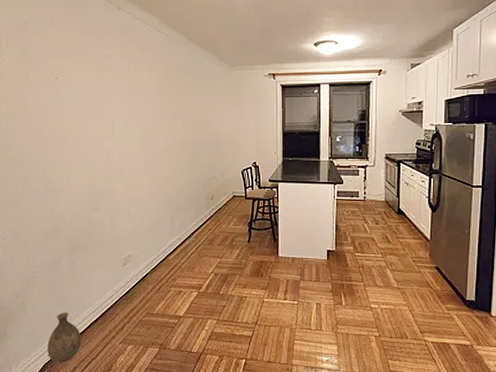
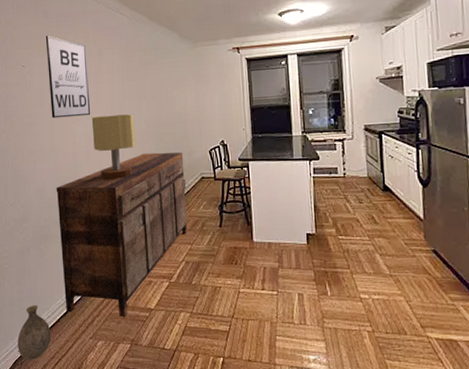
wall art: none [80,48,126,133] -> present [45,35,91,119]
sideboard: none [89,171,218,323] -> present [56,152,188,317]
table lamp: none [126,132,171,195] -> present [91,114,136,180]

